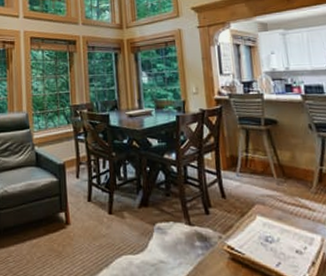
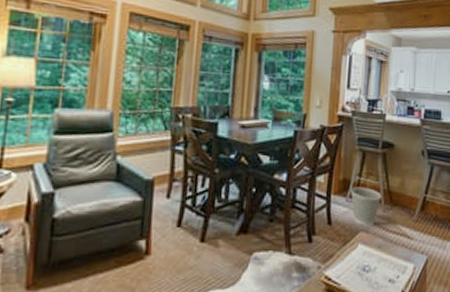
wastebasket: none [239,162,273,199] -> present [350,187,382,226]

